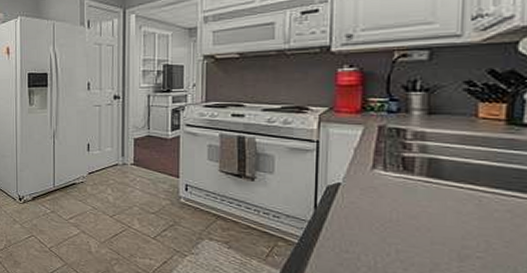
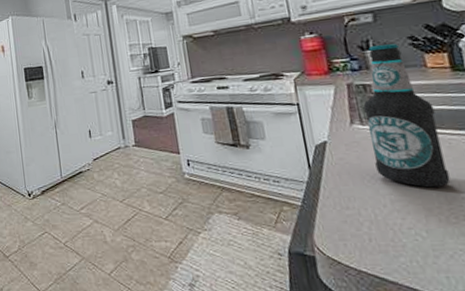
bottle: none [389,87,473,244] -> present [363,44,451,188]

